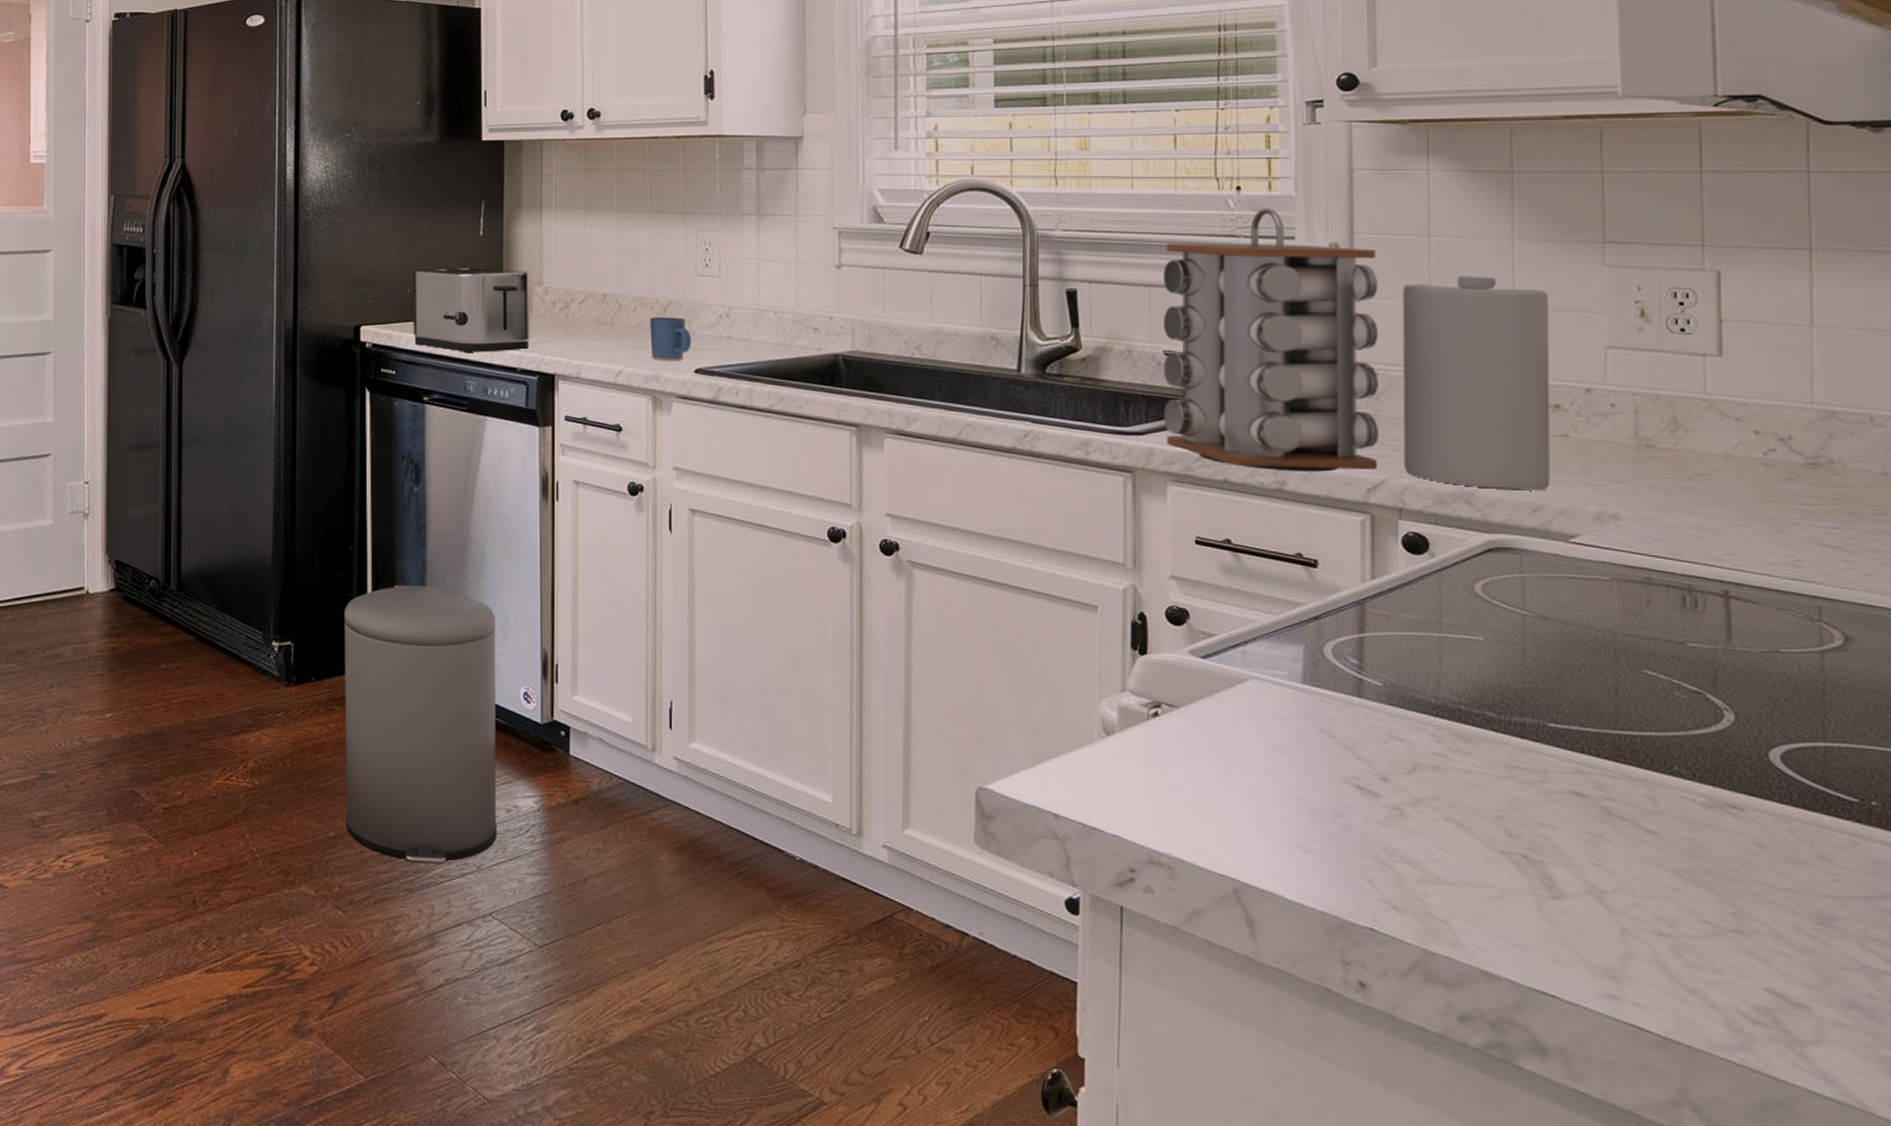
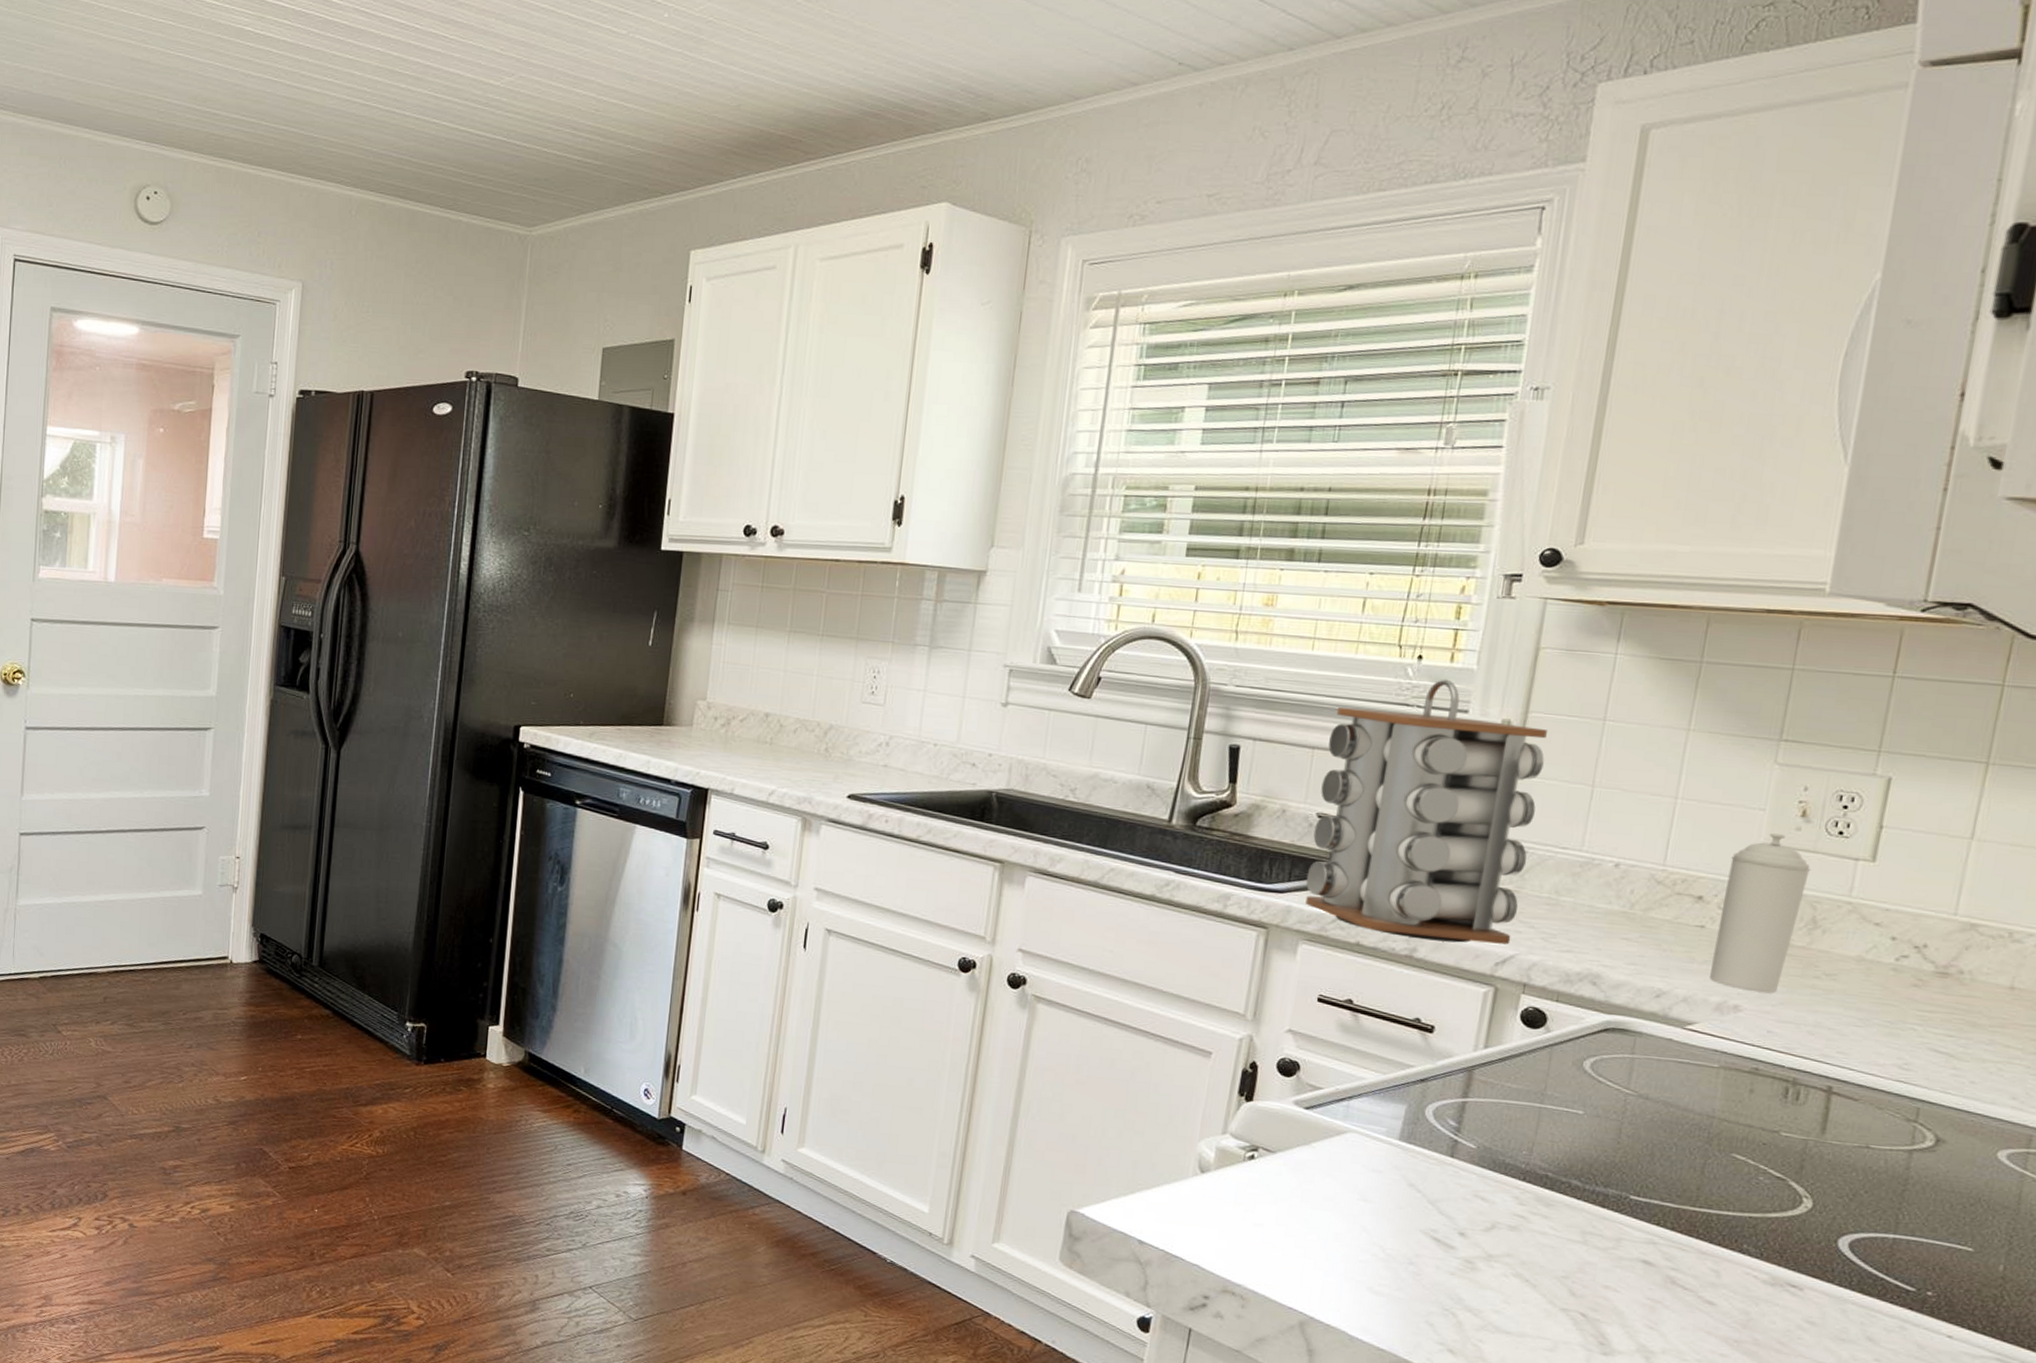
pedal bin: present [344,584,497,864] -> none [461,978,625,1239]
toaster: present [412,267,531,354] -> none [571,673,695,763]
mug: present [650,317,691,362] -> none [806,740,848,786]
paper towel holder: present [1402,275,1551,491] -> none [1536,761,1713,978]
canister: none [1580,336,1661,499] -> present [1709,833,1811,994]

